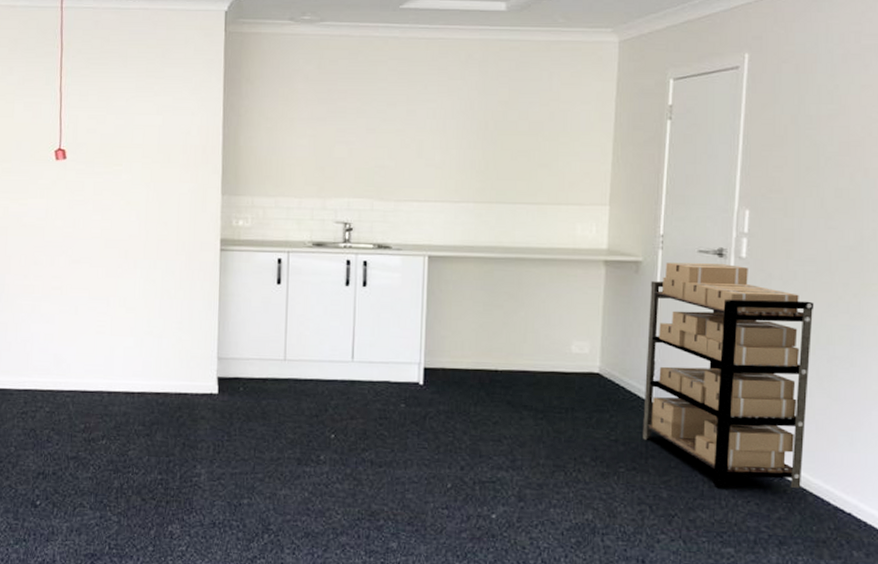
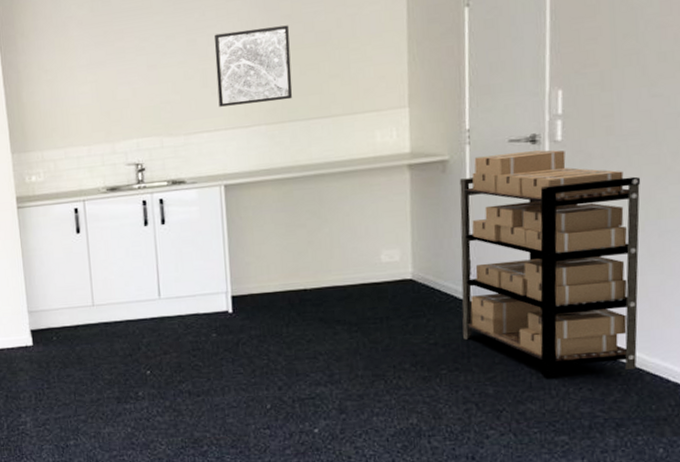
wall art: none [431,108,505,182] -> present [214,25,293,107]

